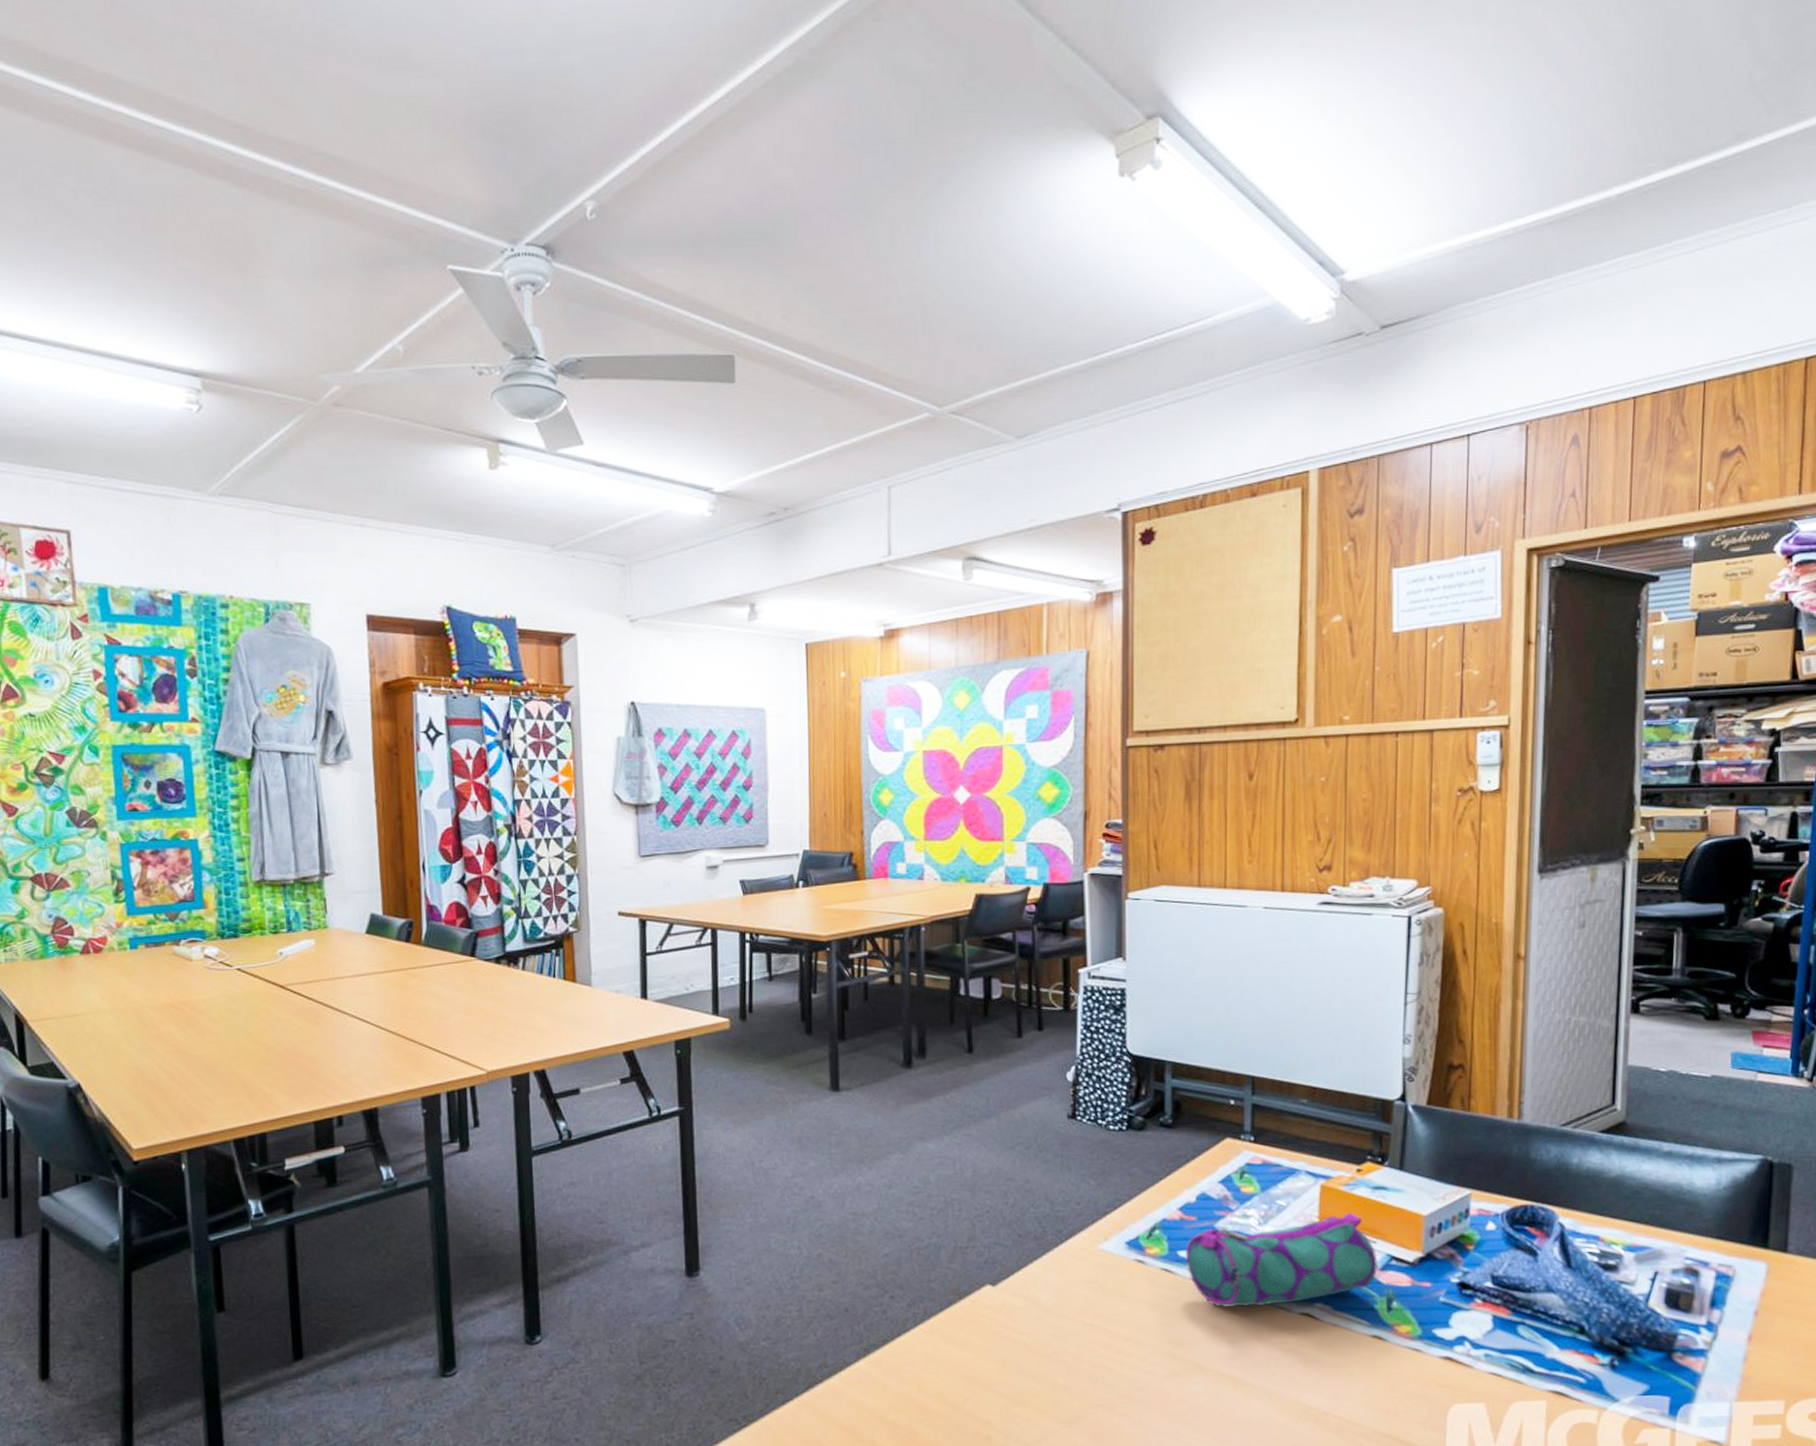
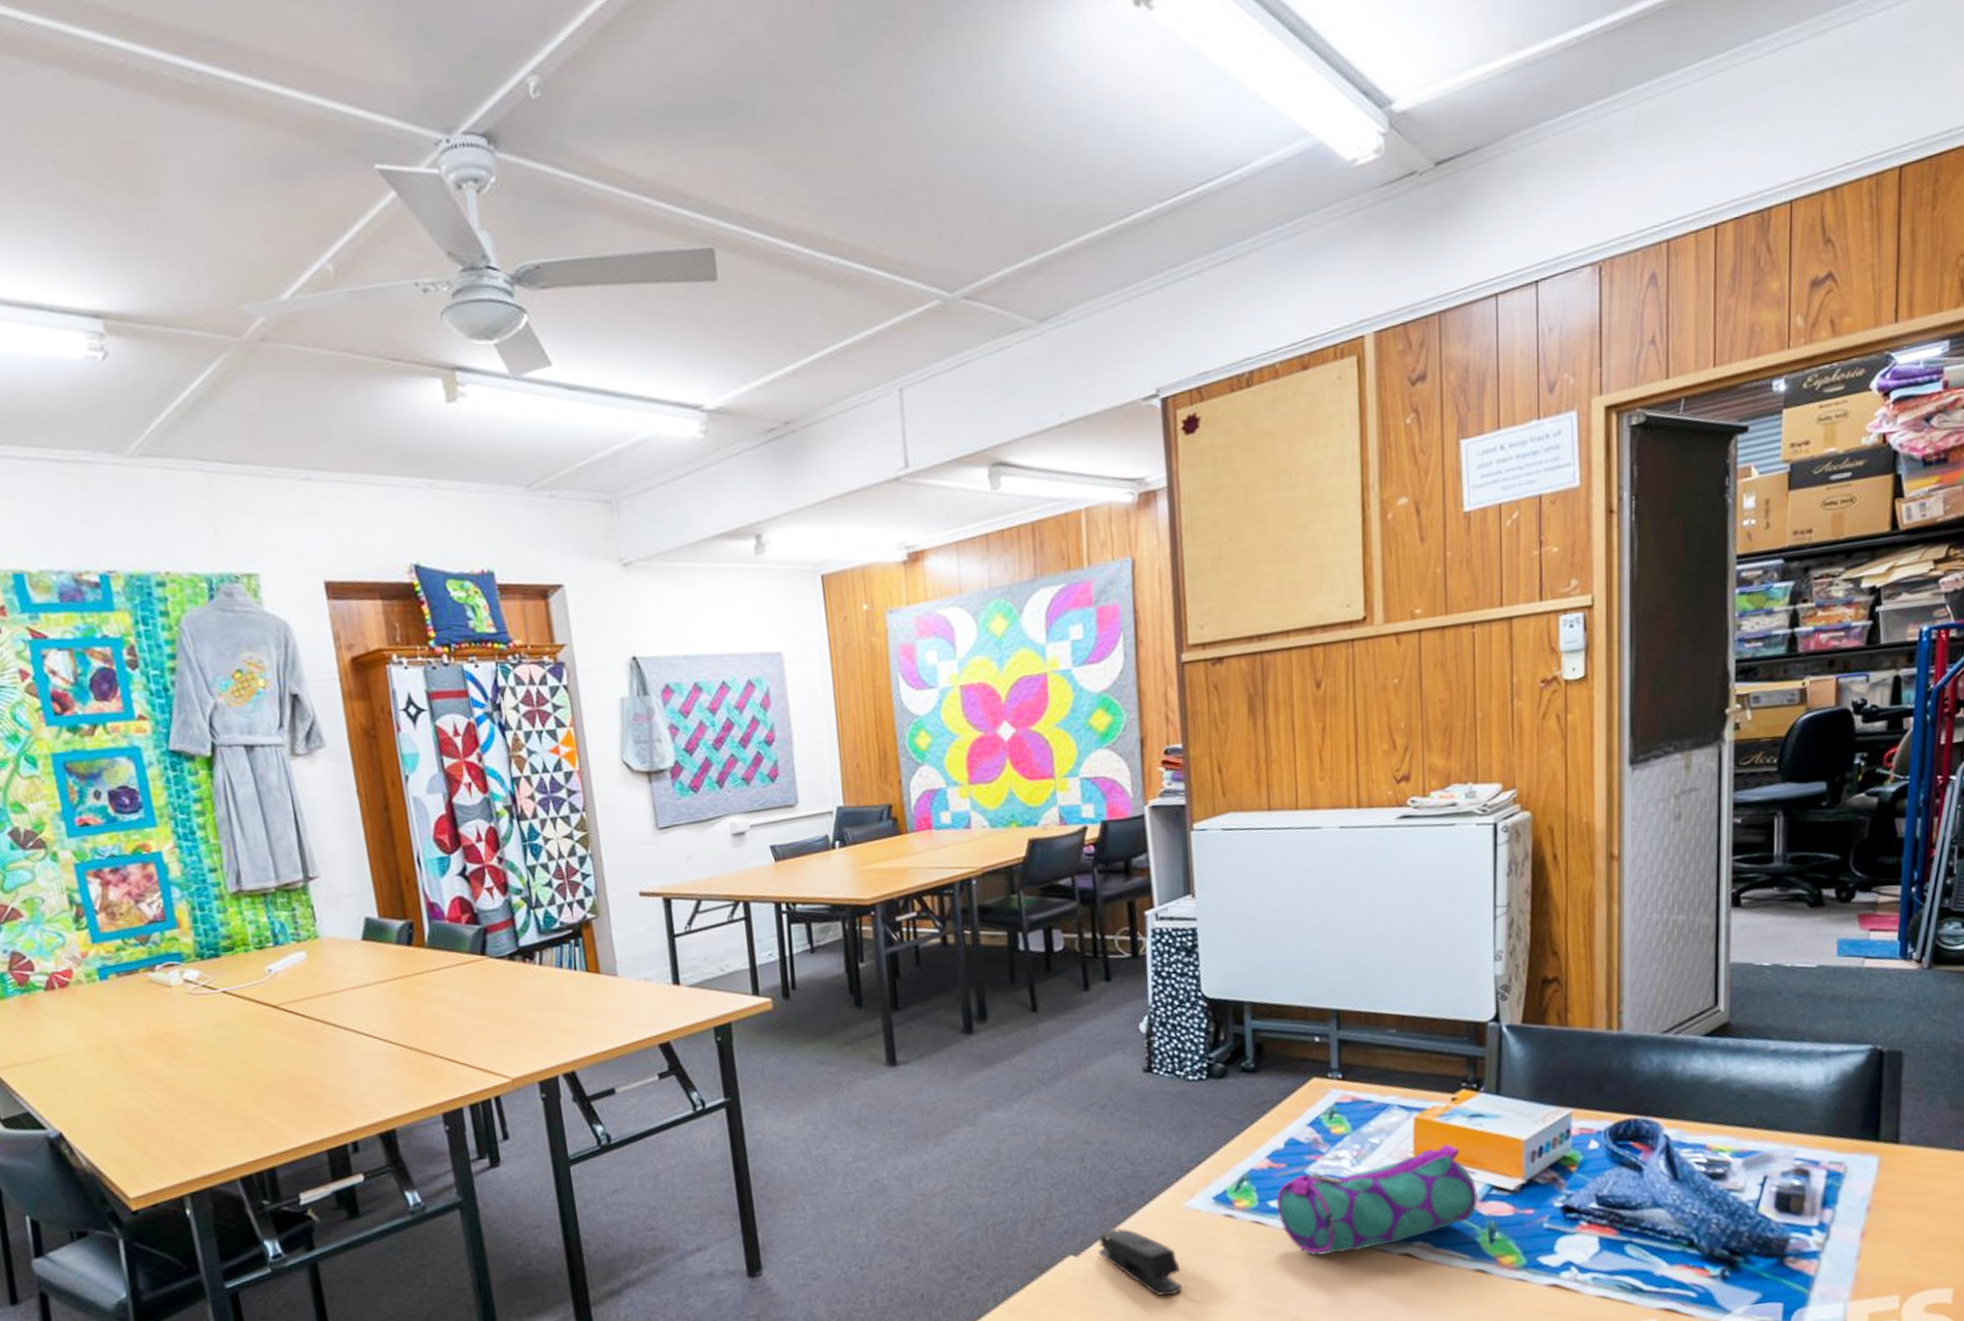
stapler: none [1014,1262,1092,1332] -> present [1098,1228,1183,1297]

